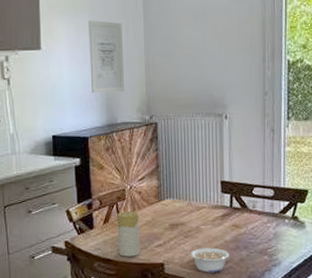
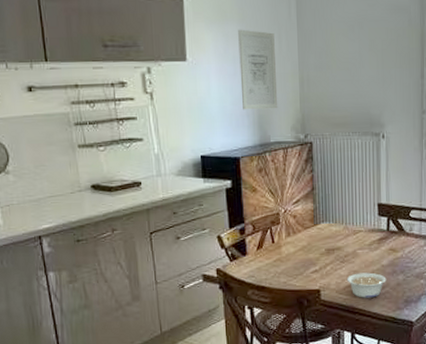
candle: present [117,212,141,257] -> none [271,236,296,284]

